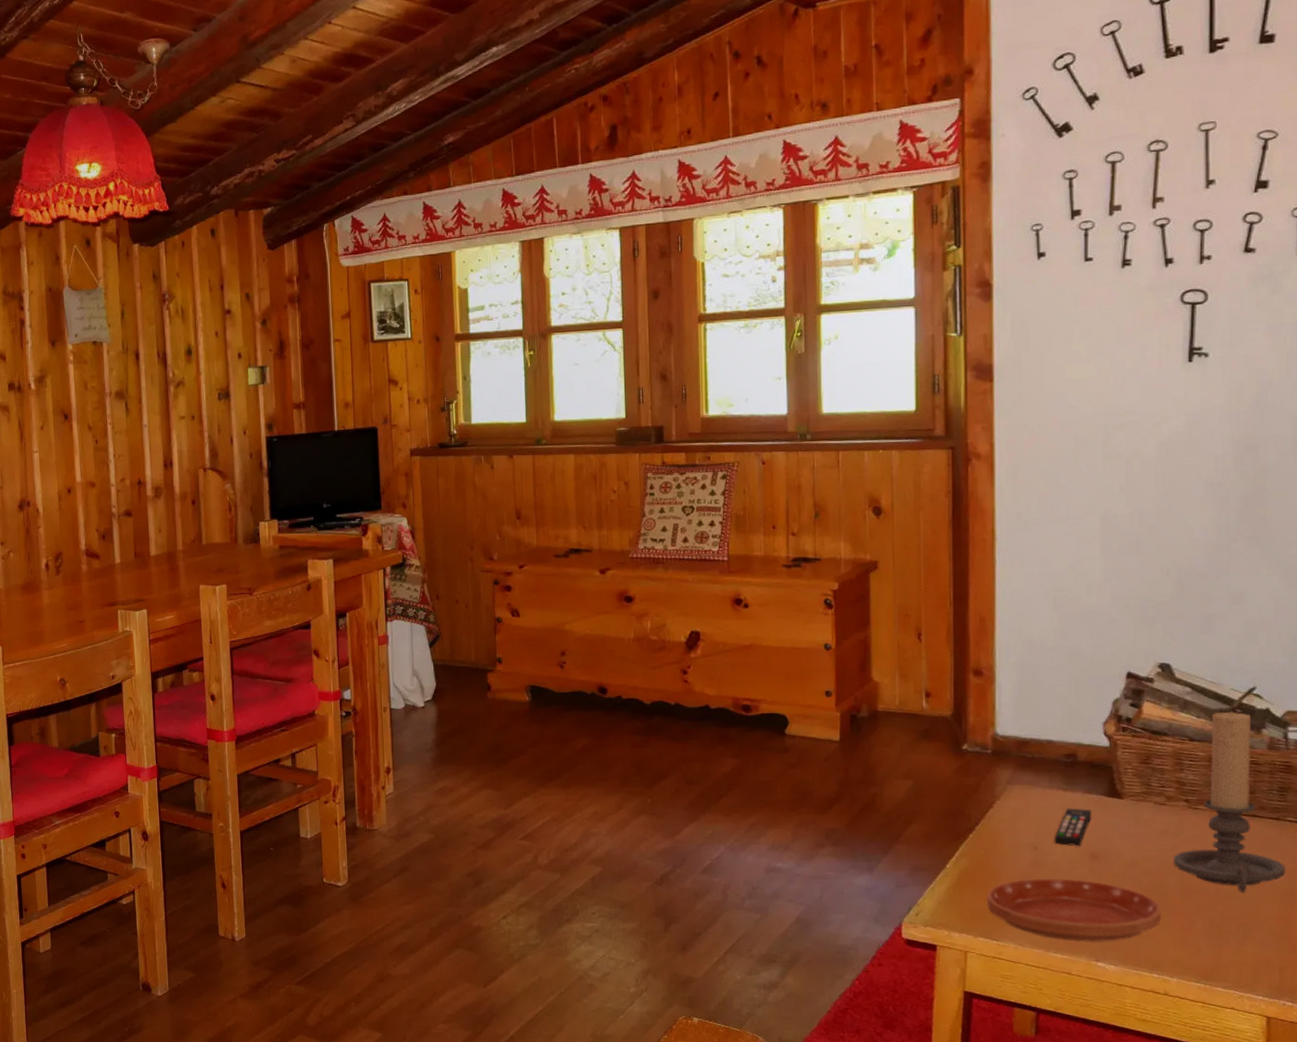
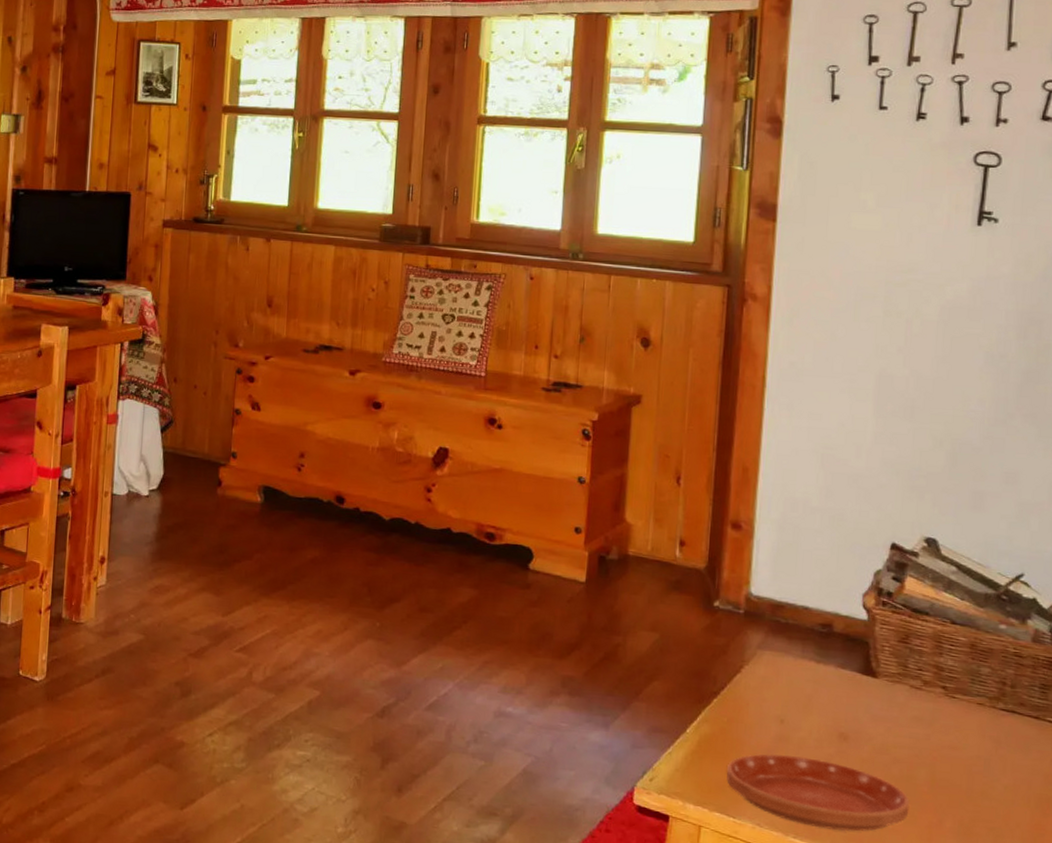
remote control: present [1054,808,1092,847] -> none [802,681,844,725]
candle holder: present [1173,710,1286,893] -> none [925,596,1043,794]

